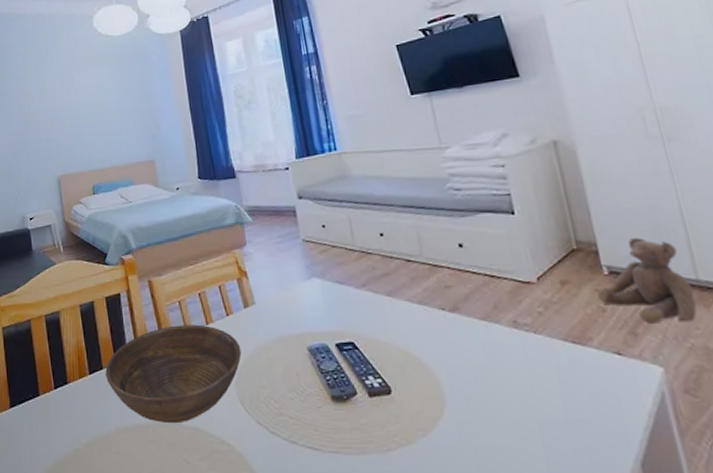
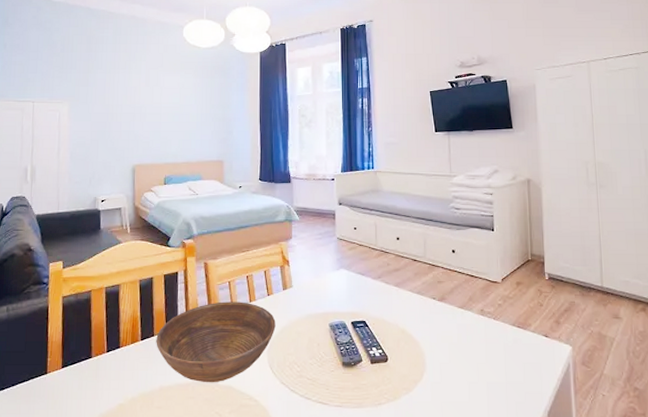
teddy bear: present [597,238,697,324] -> none [539,255,599,316]

